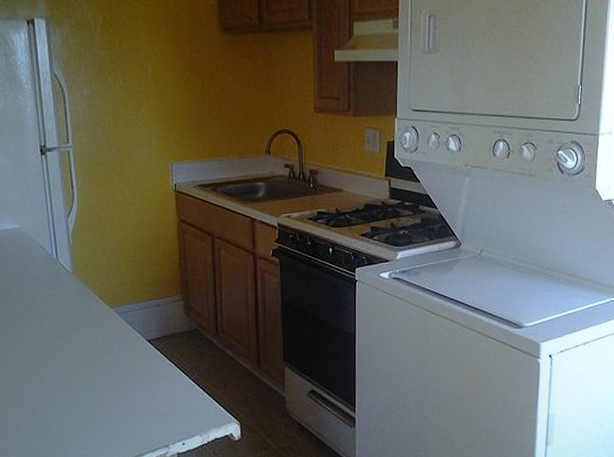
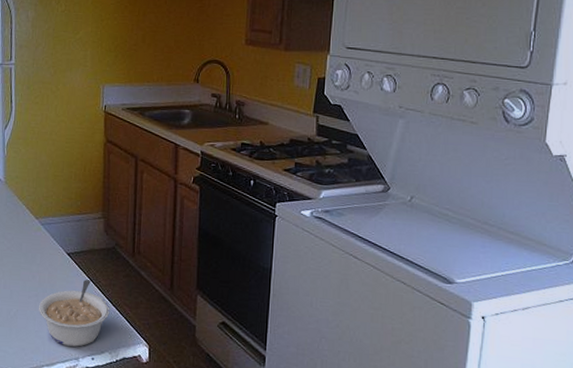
legume: none [122,365,198,434] -> present [39,280,110,347]

